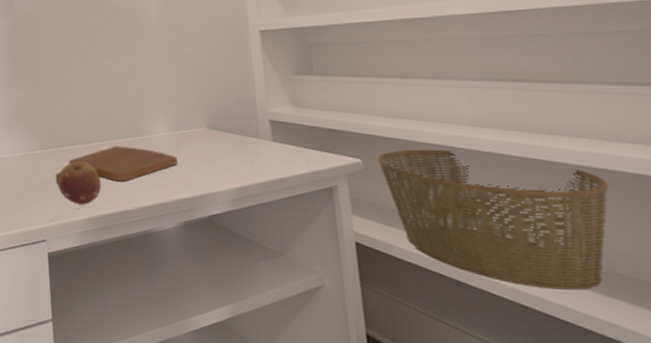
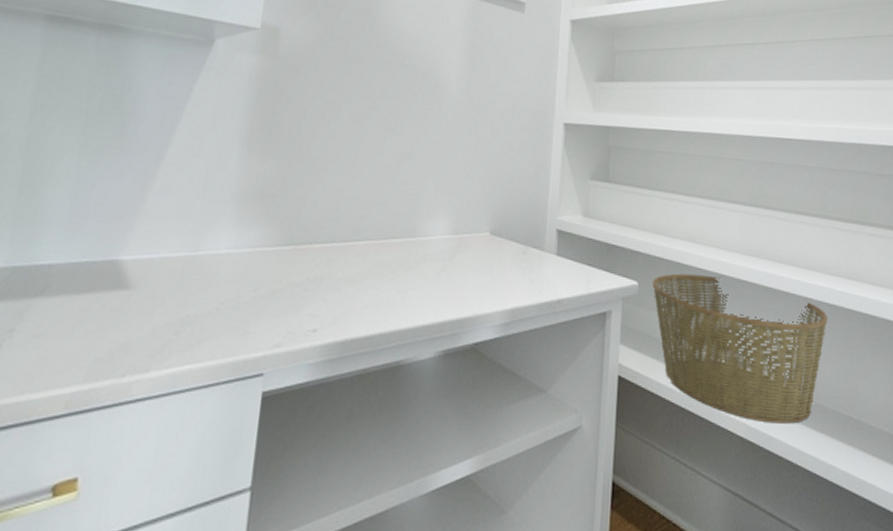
cutting board: present [55,146,178,182] -> none [291,248,451,296]
fruit: present [57,162,102,205] -> none [293,266,353,325]

